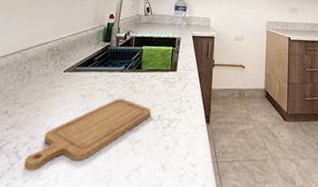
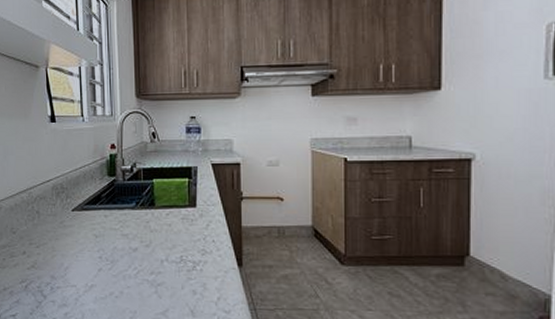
chopping board: present [23,99,151,171] -> none [50,239,171,310]

